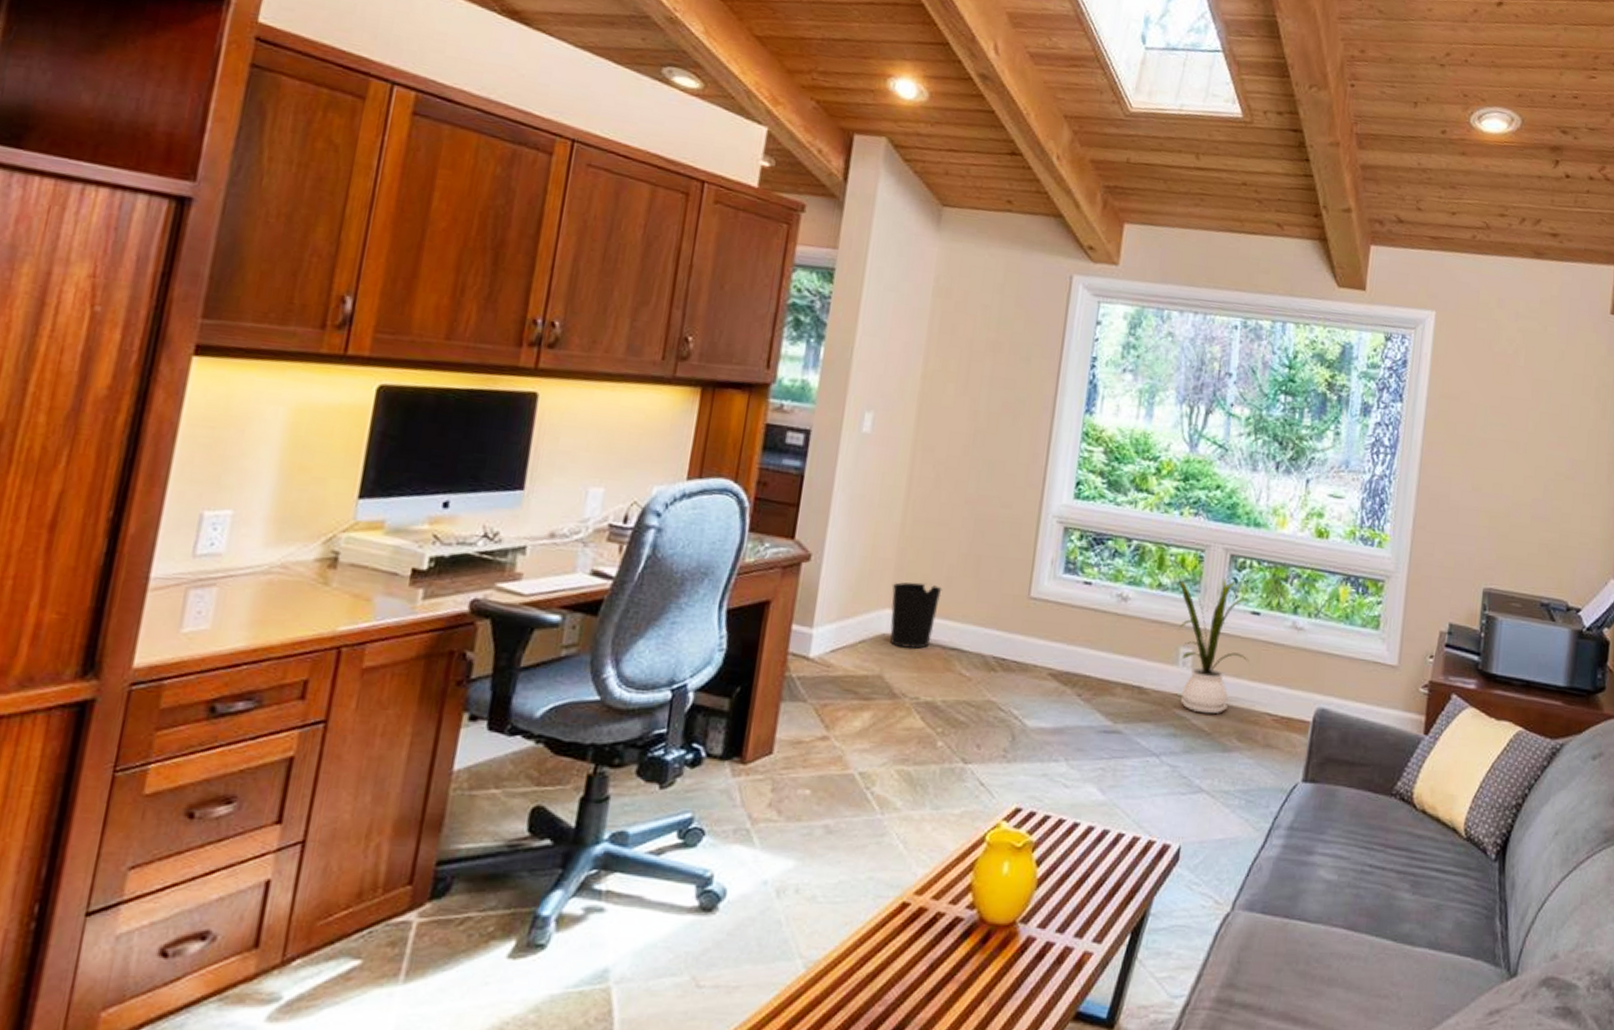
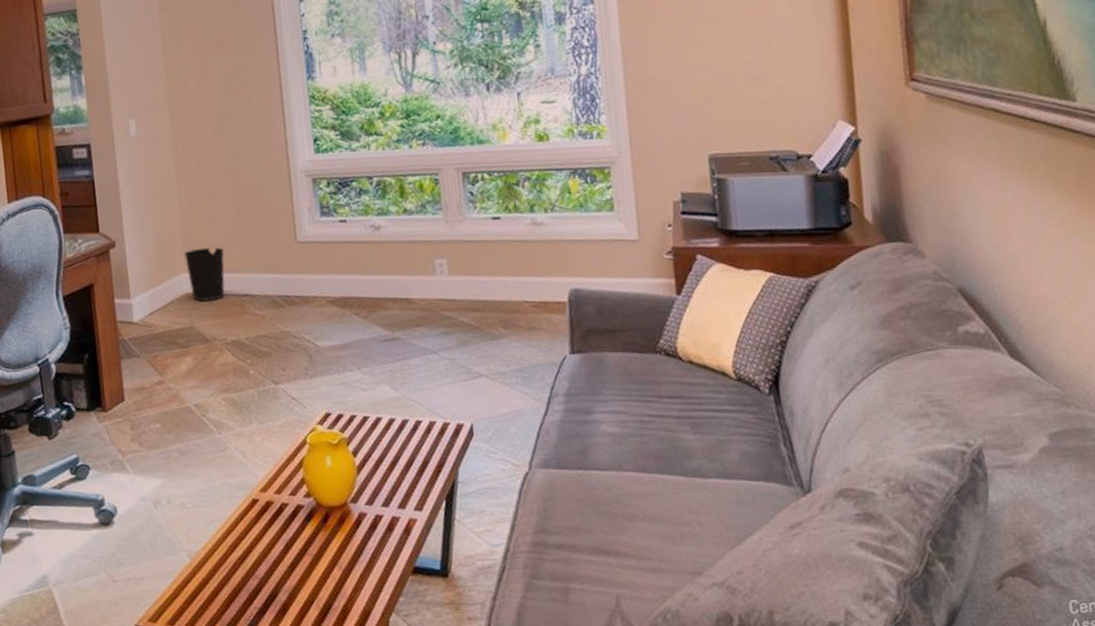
house plant: present [1170,560,1250,714] -> none [409,187,499,311]

